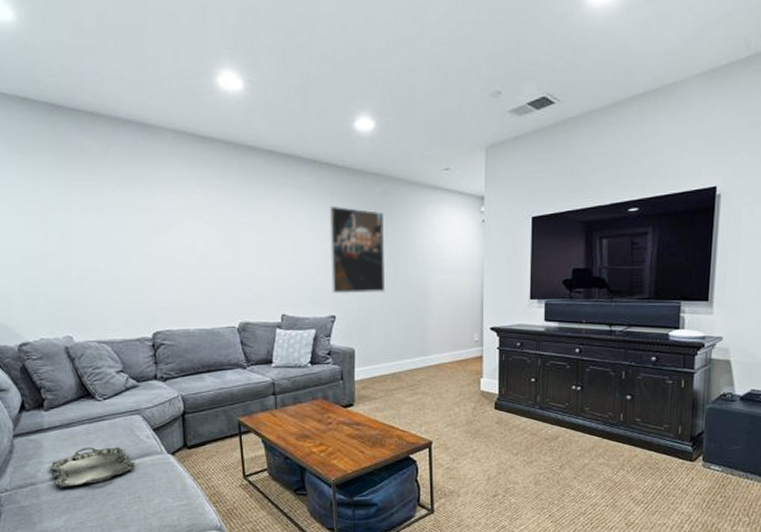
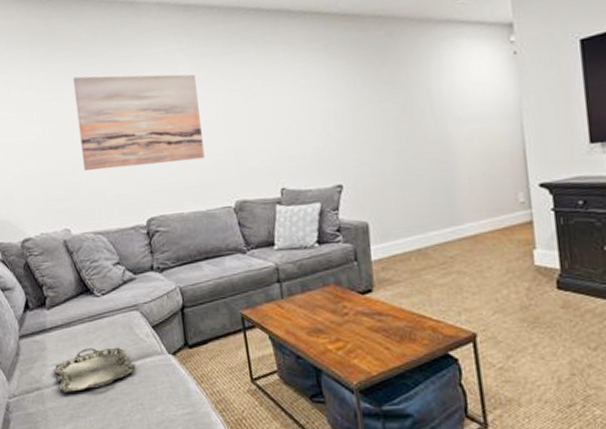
wall art: none [81,190,213,283] -> present [73,74,205,171]
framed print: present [329,205,385,294] -> none [325,57,399,159]

